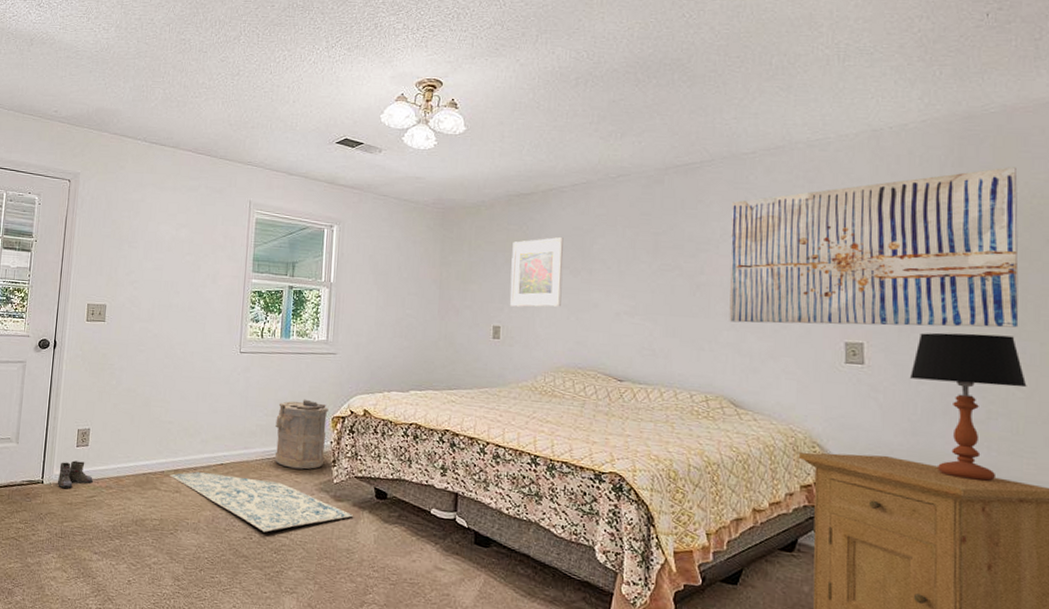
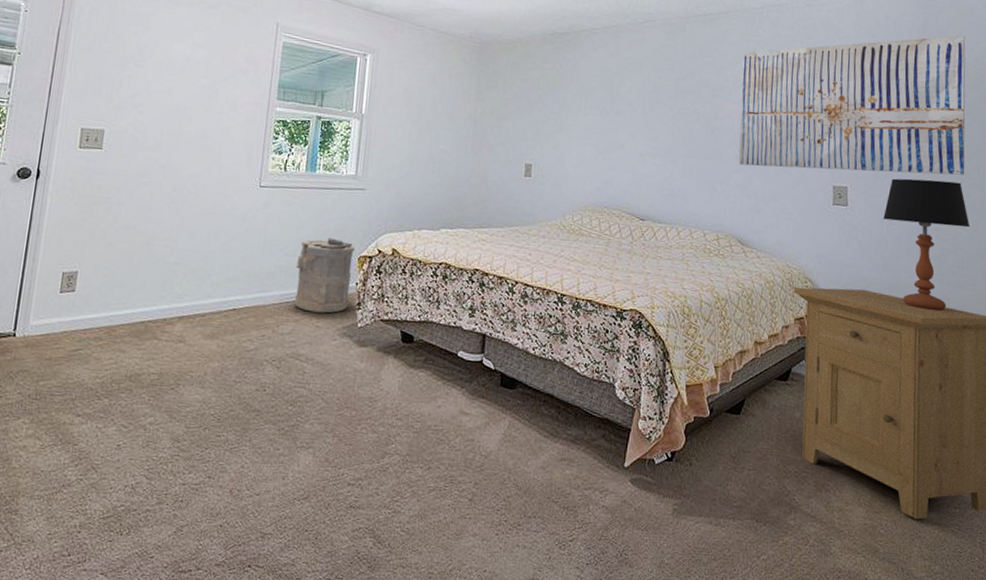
boots: present [54,460,93,489] -> none [30,308,79,341]
rug: present [169,471,353,533] -> none [172,318,377,383]
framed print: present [510,236,564,307] -> none [542,77,594,147]

